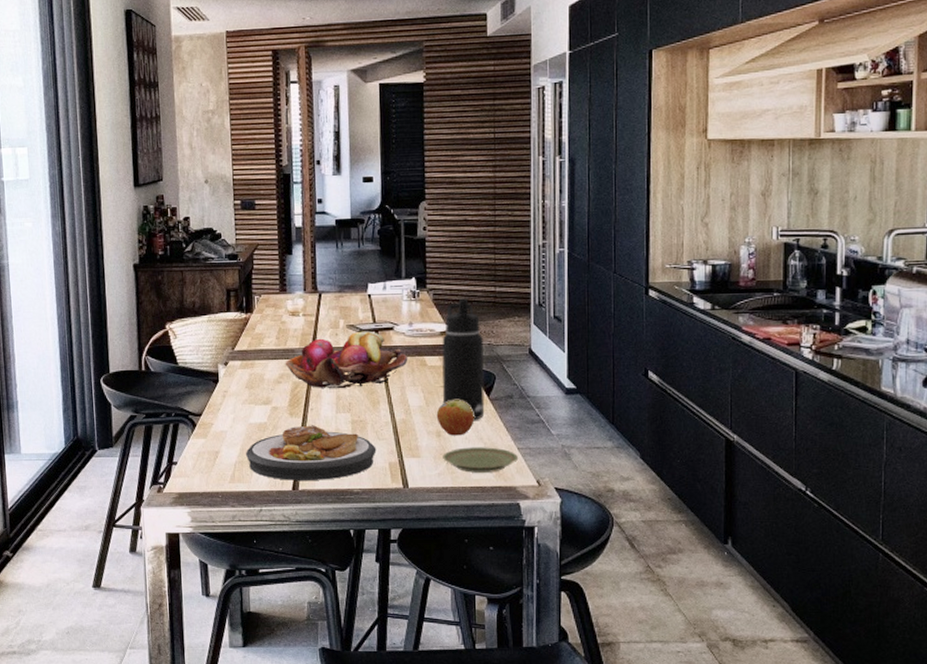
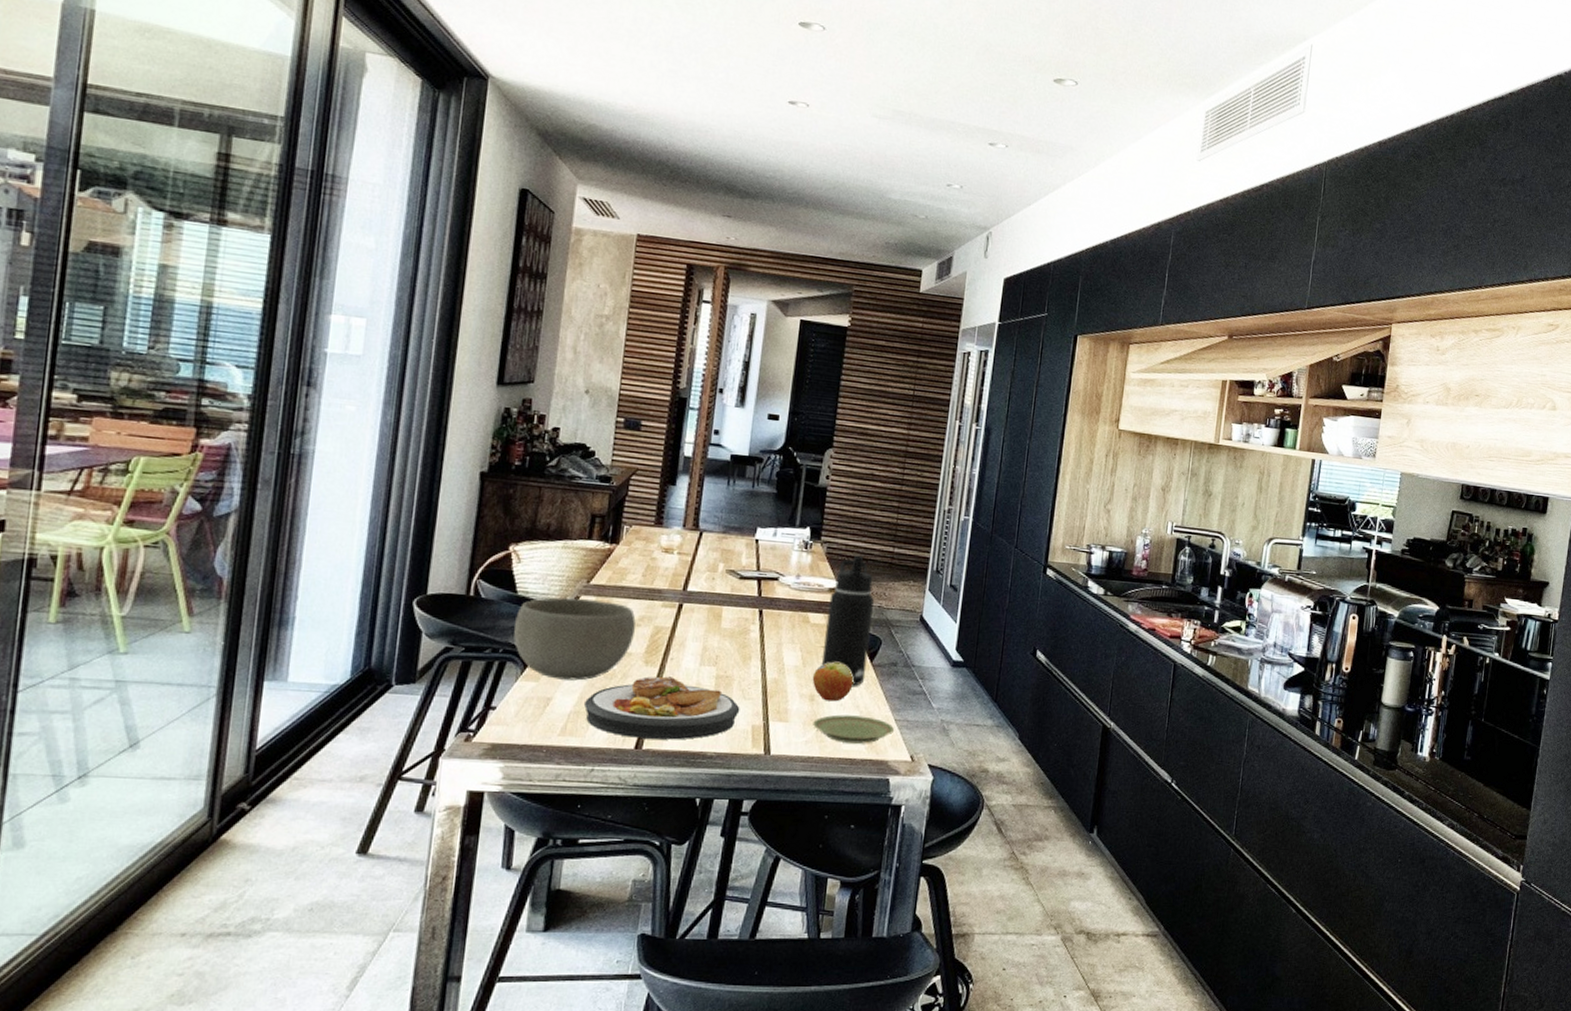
bowl: none [180,364,277,435] -> present [513,597,636,681]
fruit basket: present [285,331,408,389] -> none [648,578,790,640]

